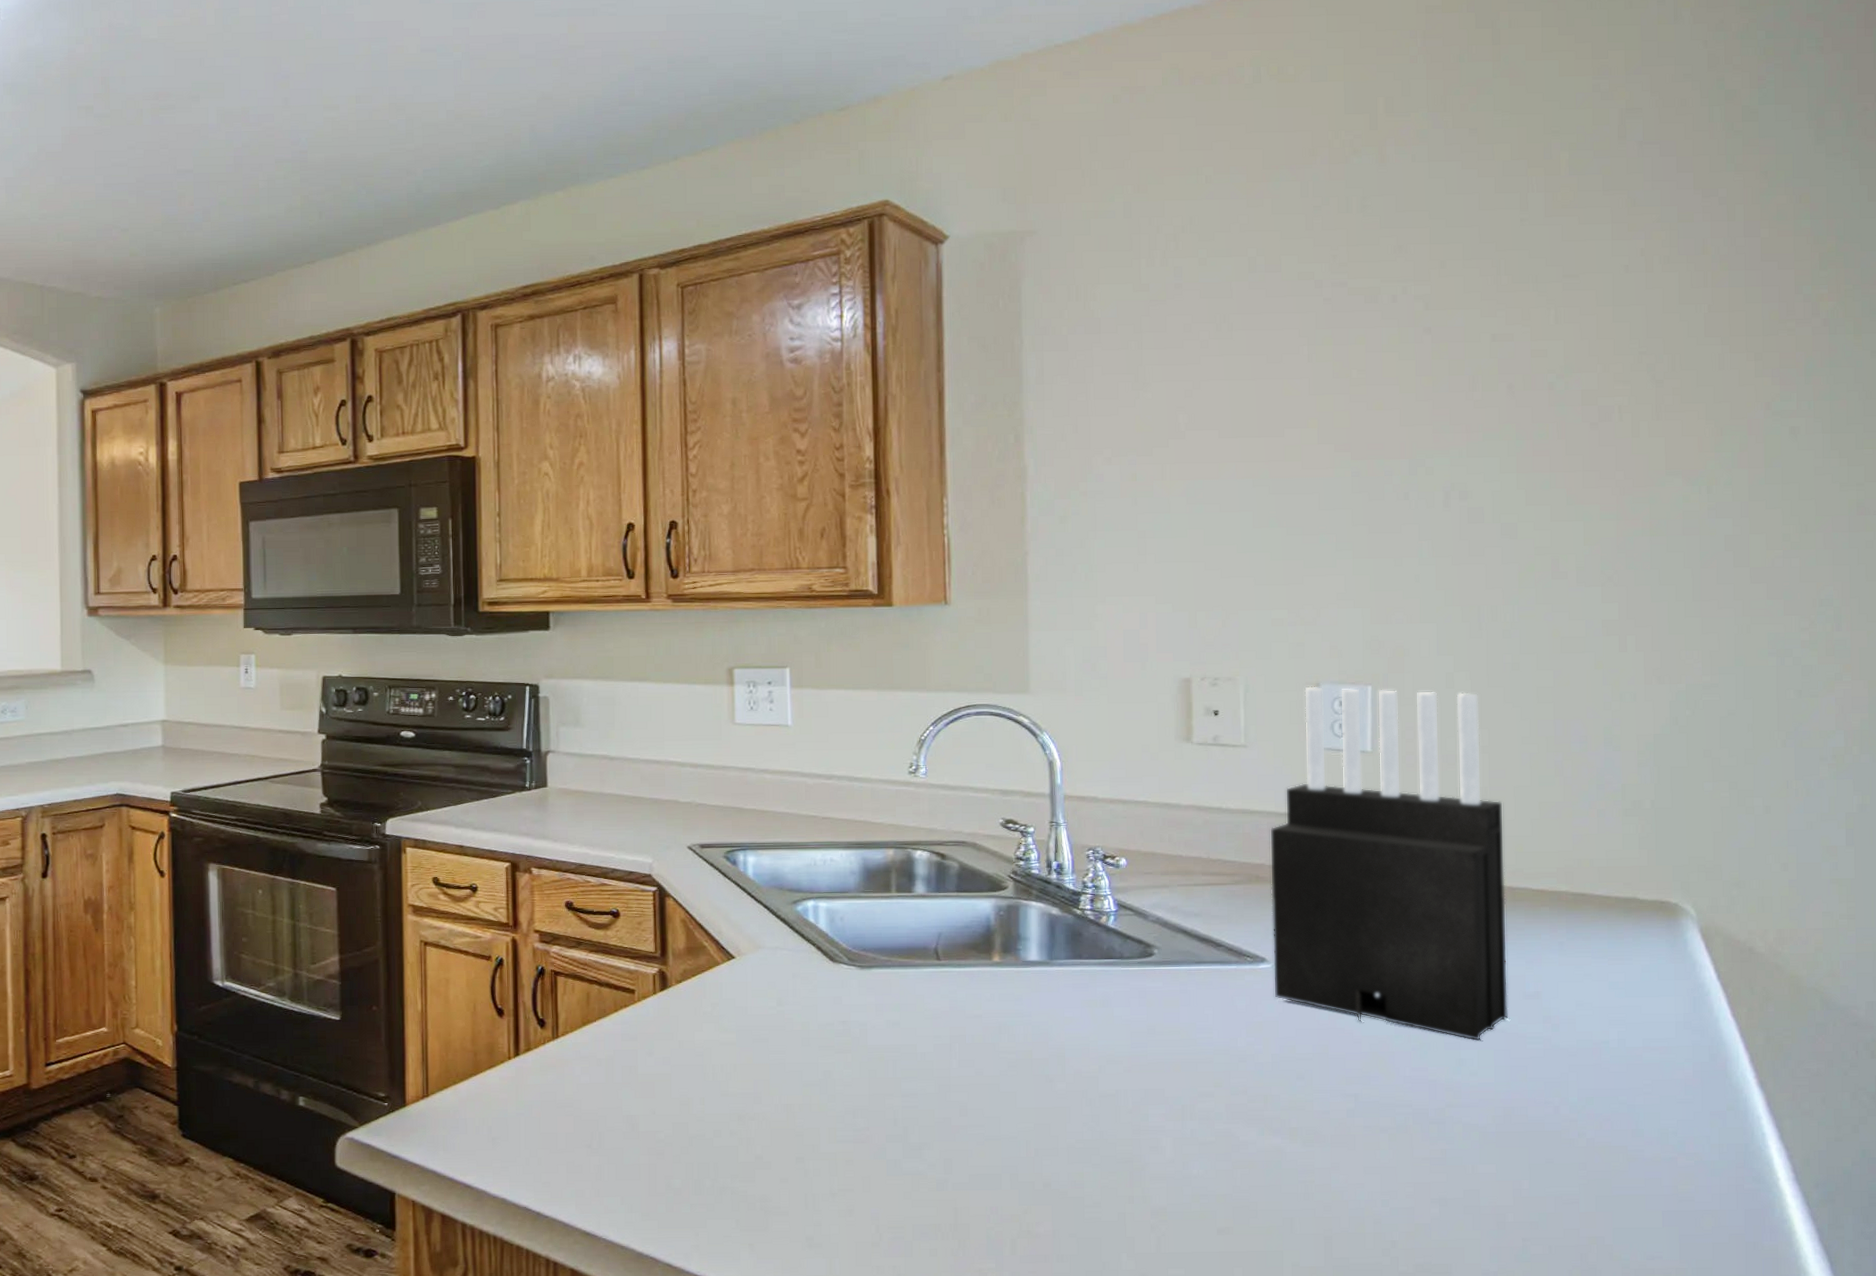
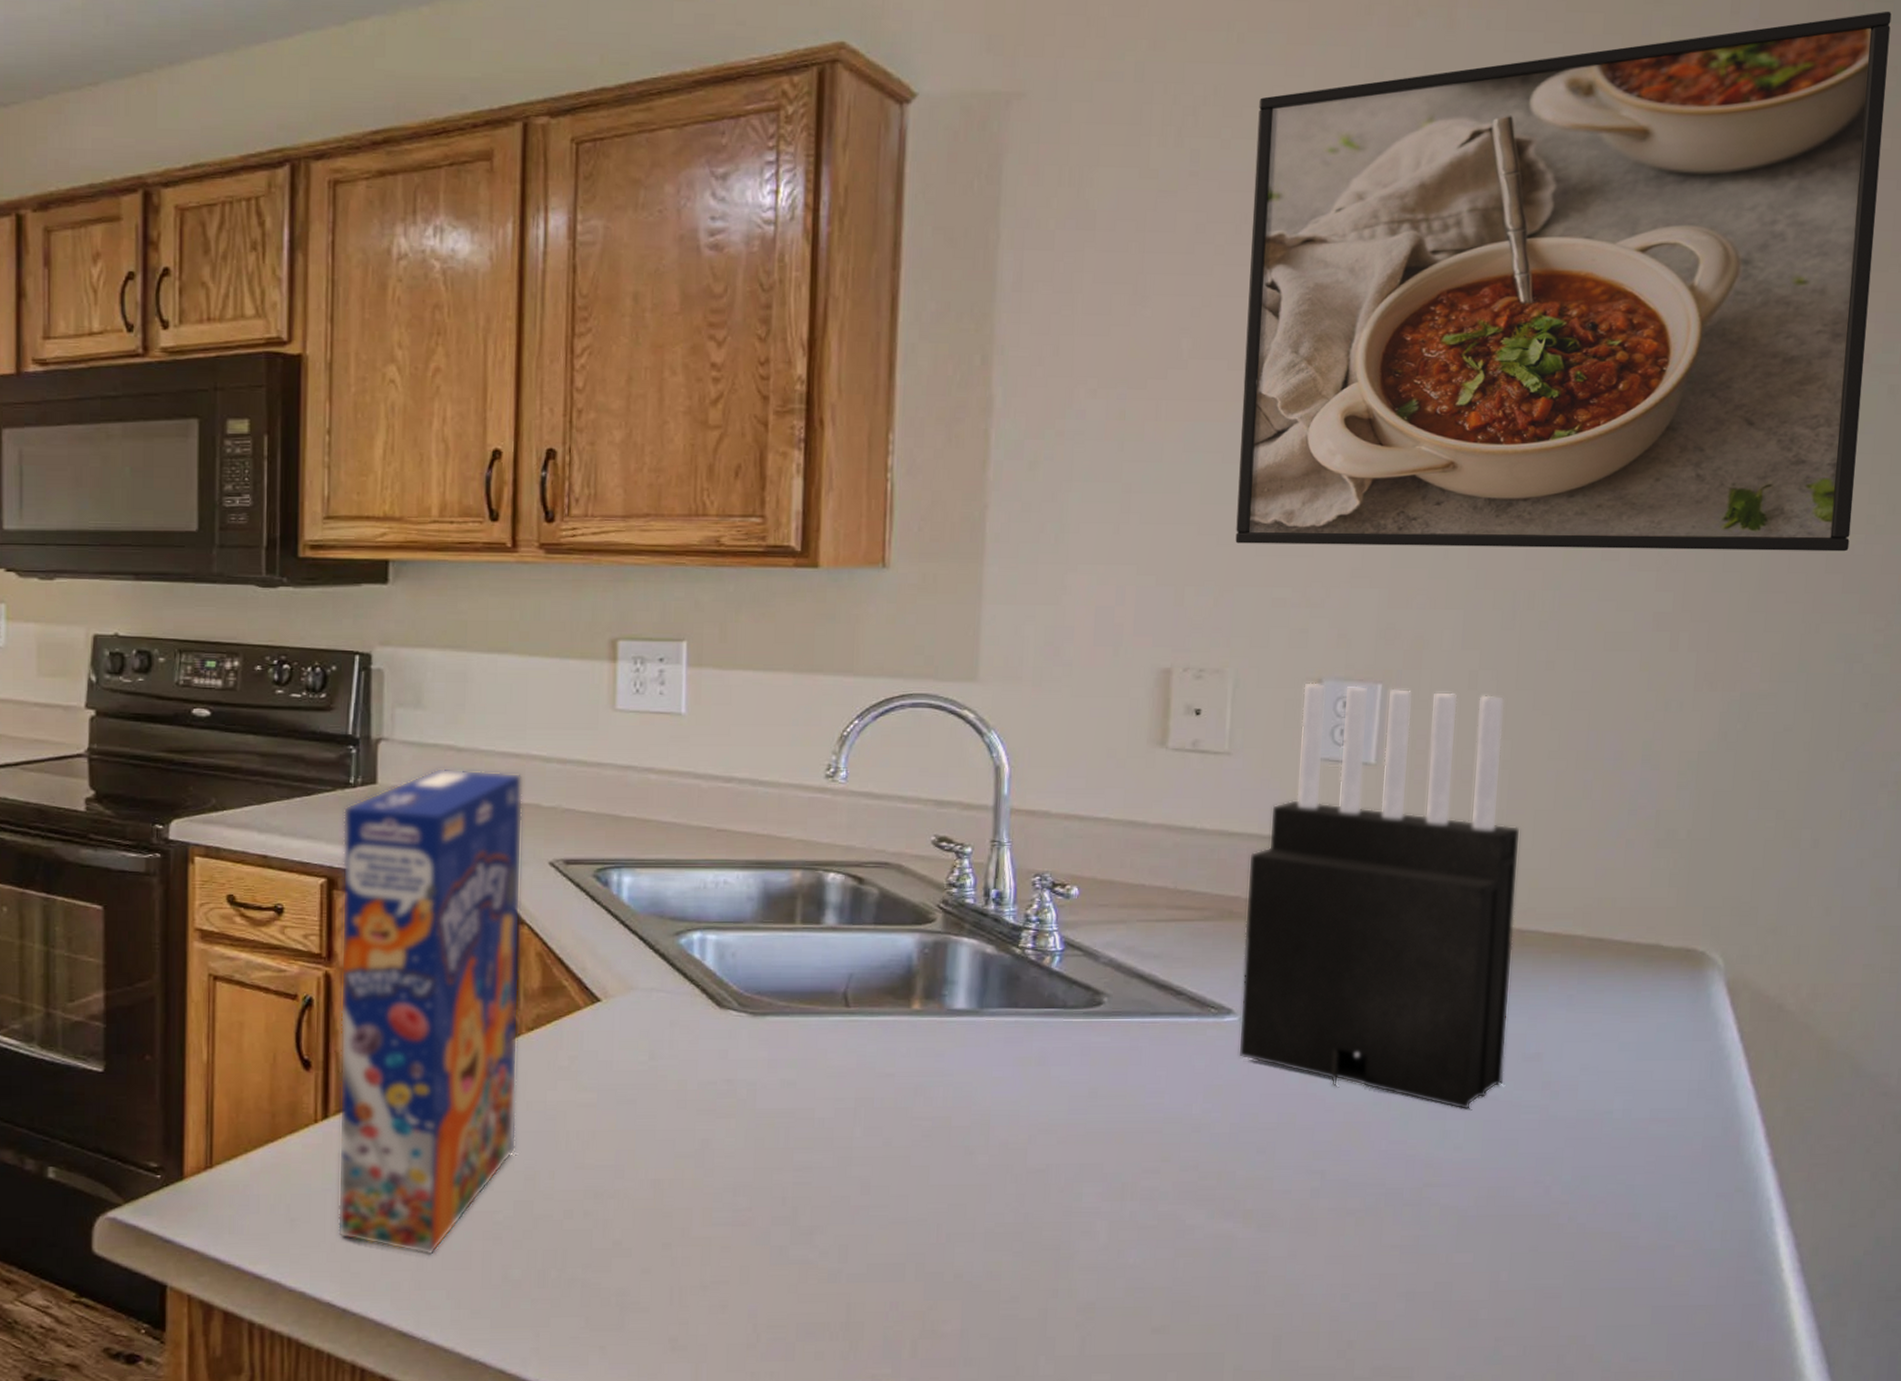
cereal box: none [521,772,672,1169] -> present [337,767,523,1256]
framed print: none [1228,128,1769,576] -> present [1235,11,1892,552]

